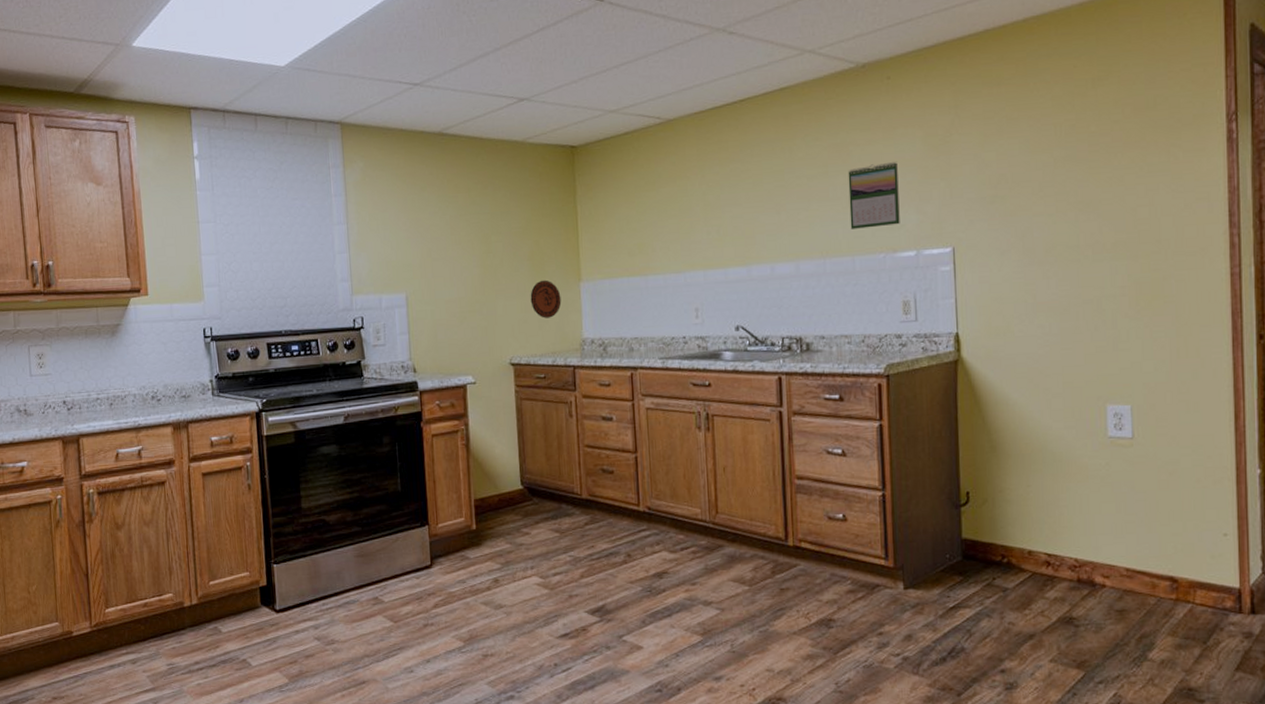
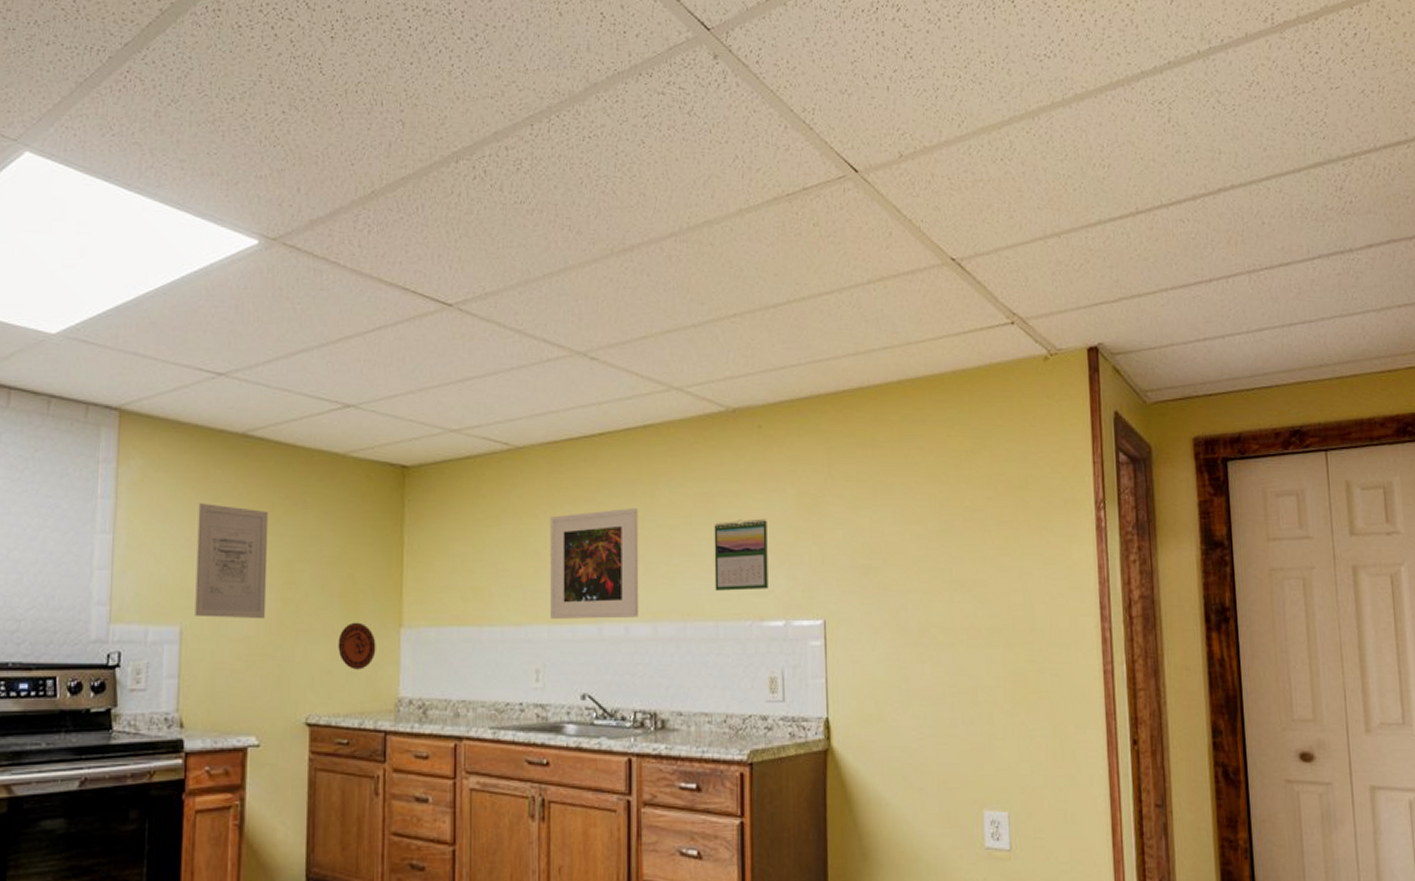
wall art: none [410,193,471,285] -> present [195,503,269,618]
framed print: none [701,162,783,265] -> present [550,507,639,619]

